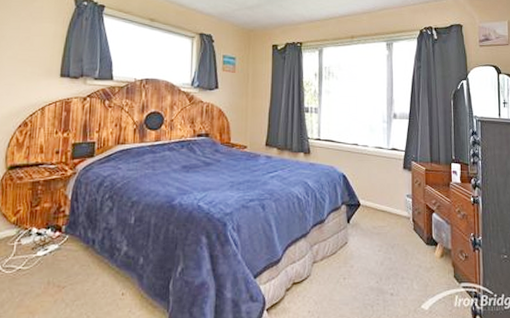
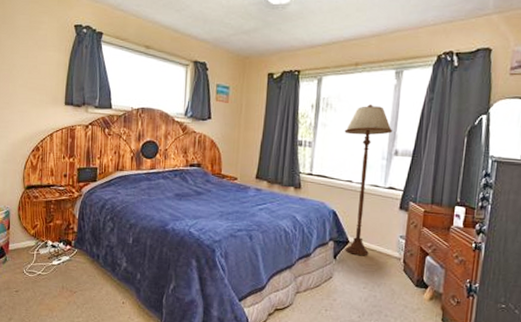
floor lamp: none [347,73,390,217] -> present [344,104,393,255]

